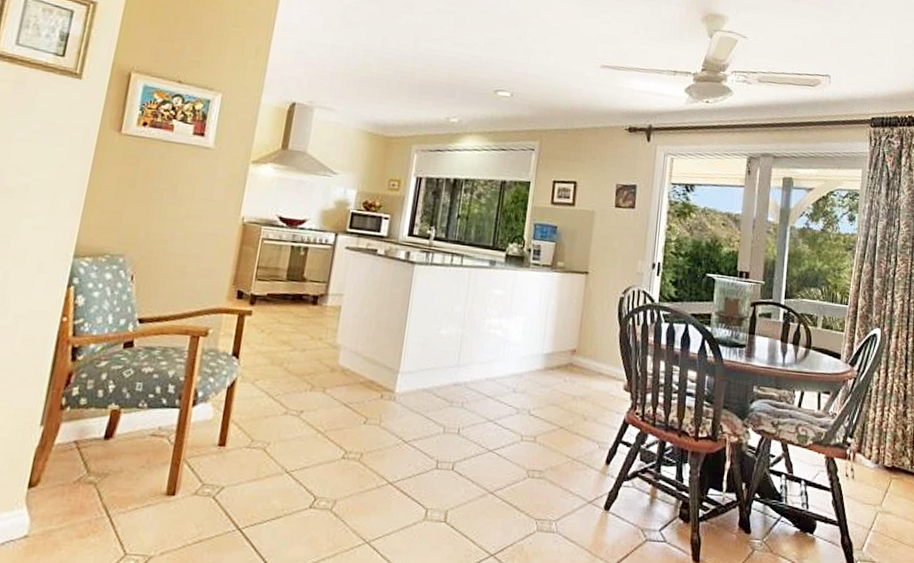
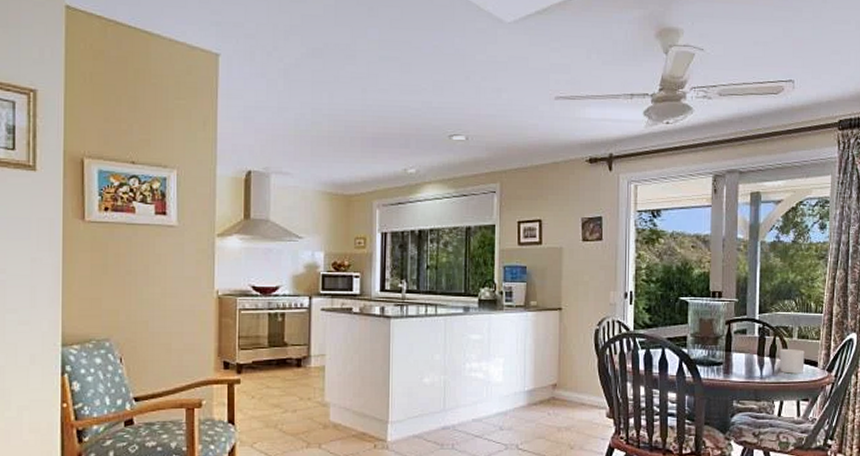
mug: none [802,336,828,365] -> present [779,348,805,374]

